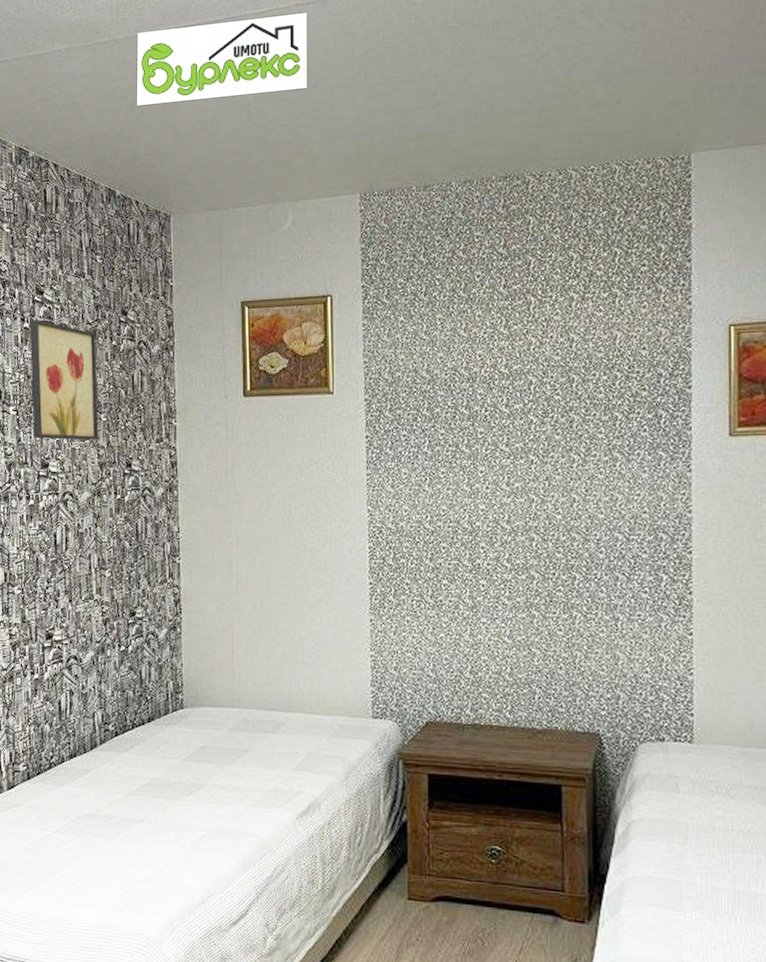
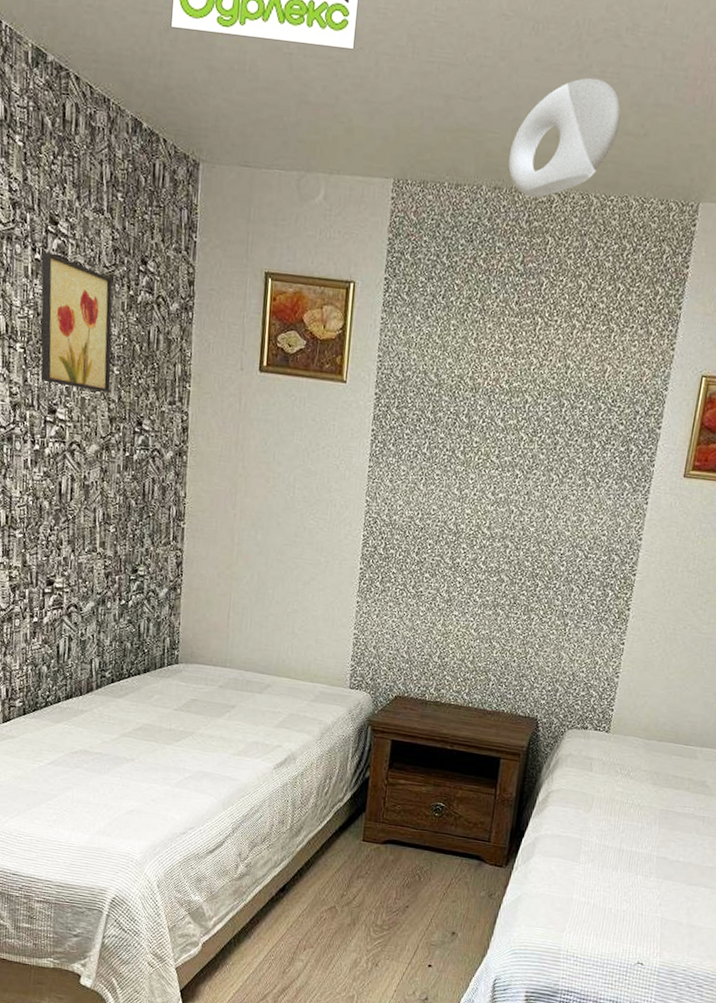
ceiling light: none [476,62,589,184] -> present [508,77,622,198]

